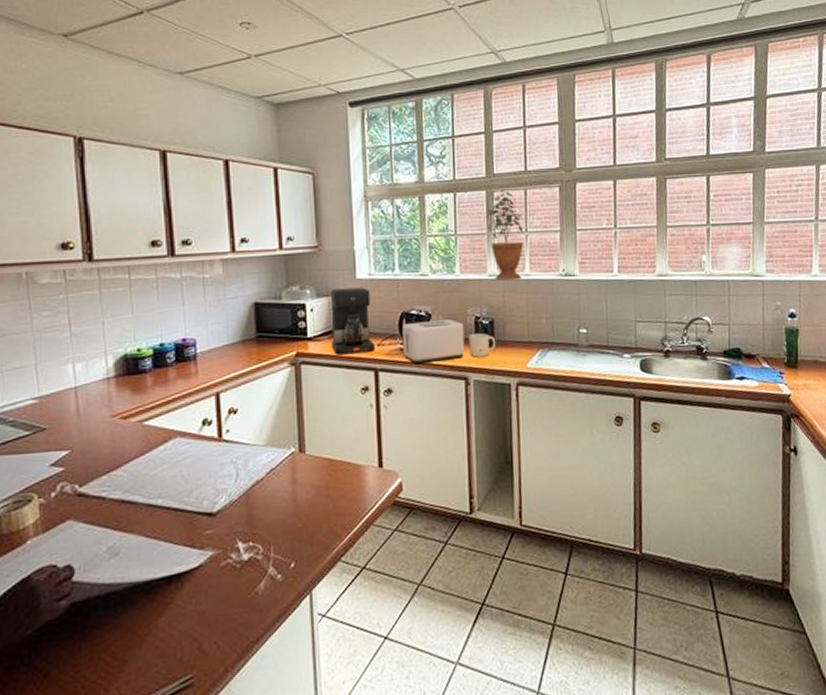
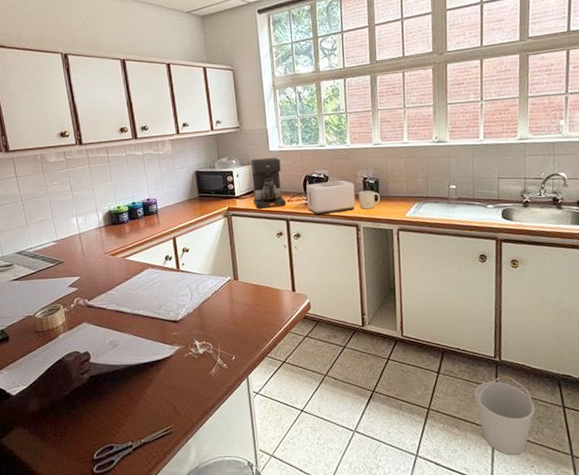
potted plant: present [483,189,524,281] -> none [368,73,403,148]
bucket: none [611,574,684,683] -> present [475,376,535,455]

